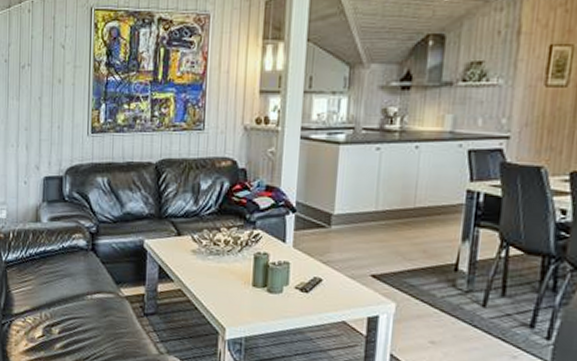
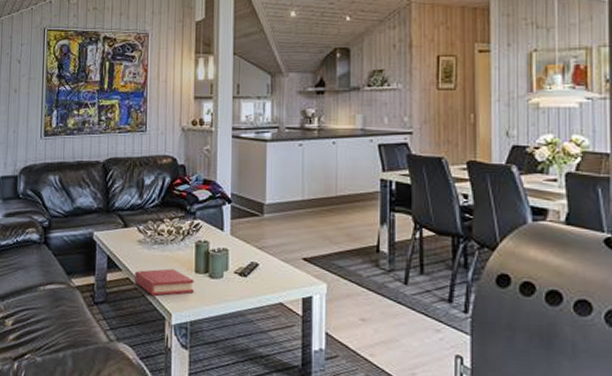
hardback book: none [187,281,251,309] -> present [135,269,194,296]

